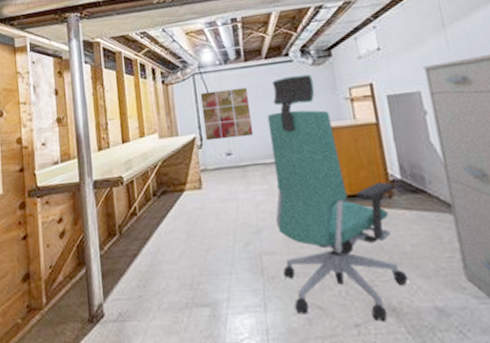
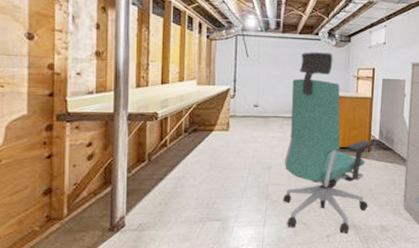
wall art: present [200,87,254,141] -> none [238,52,281,94]

